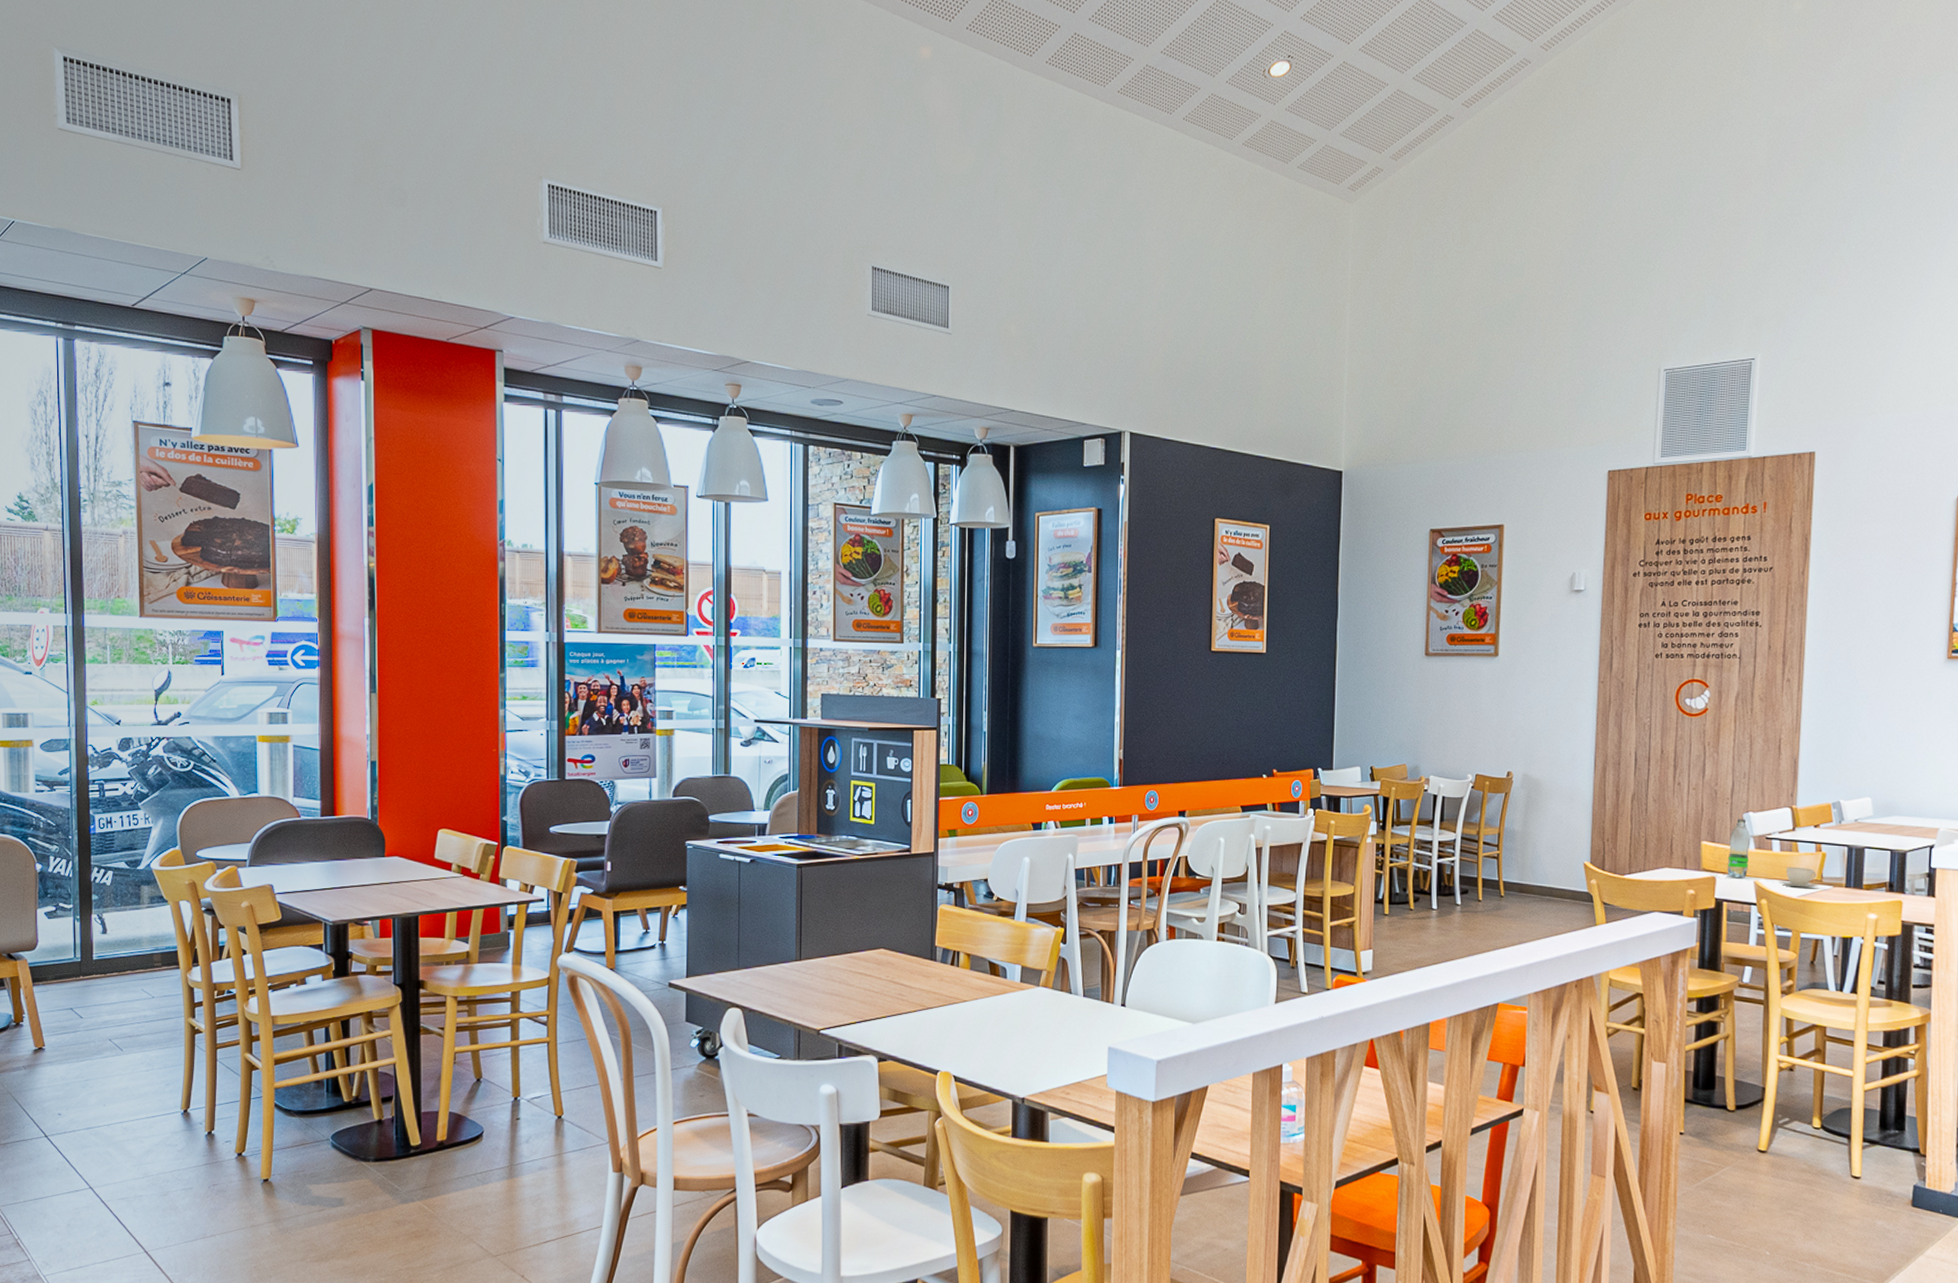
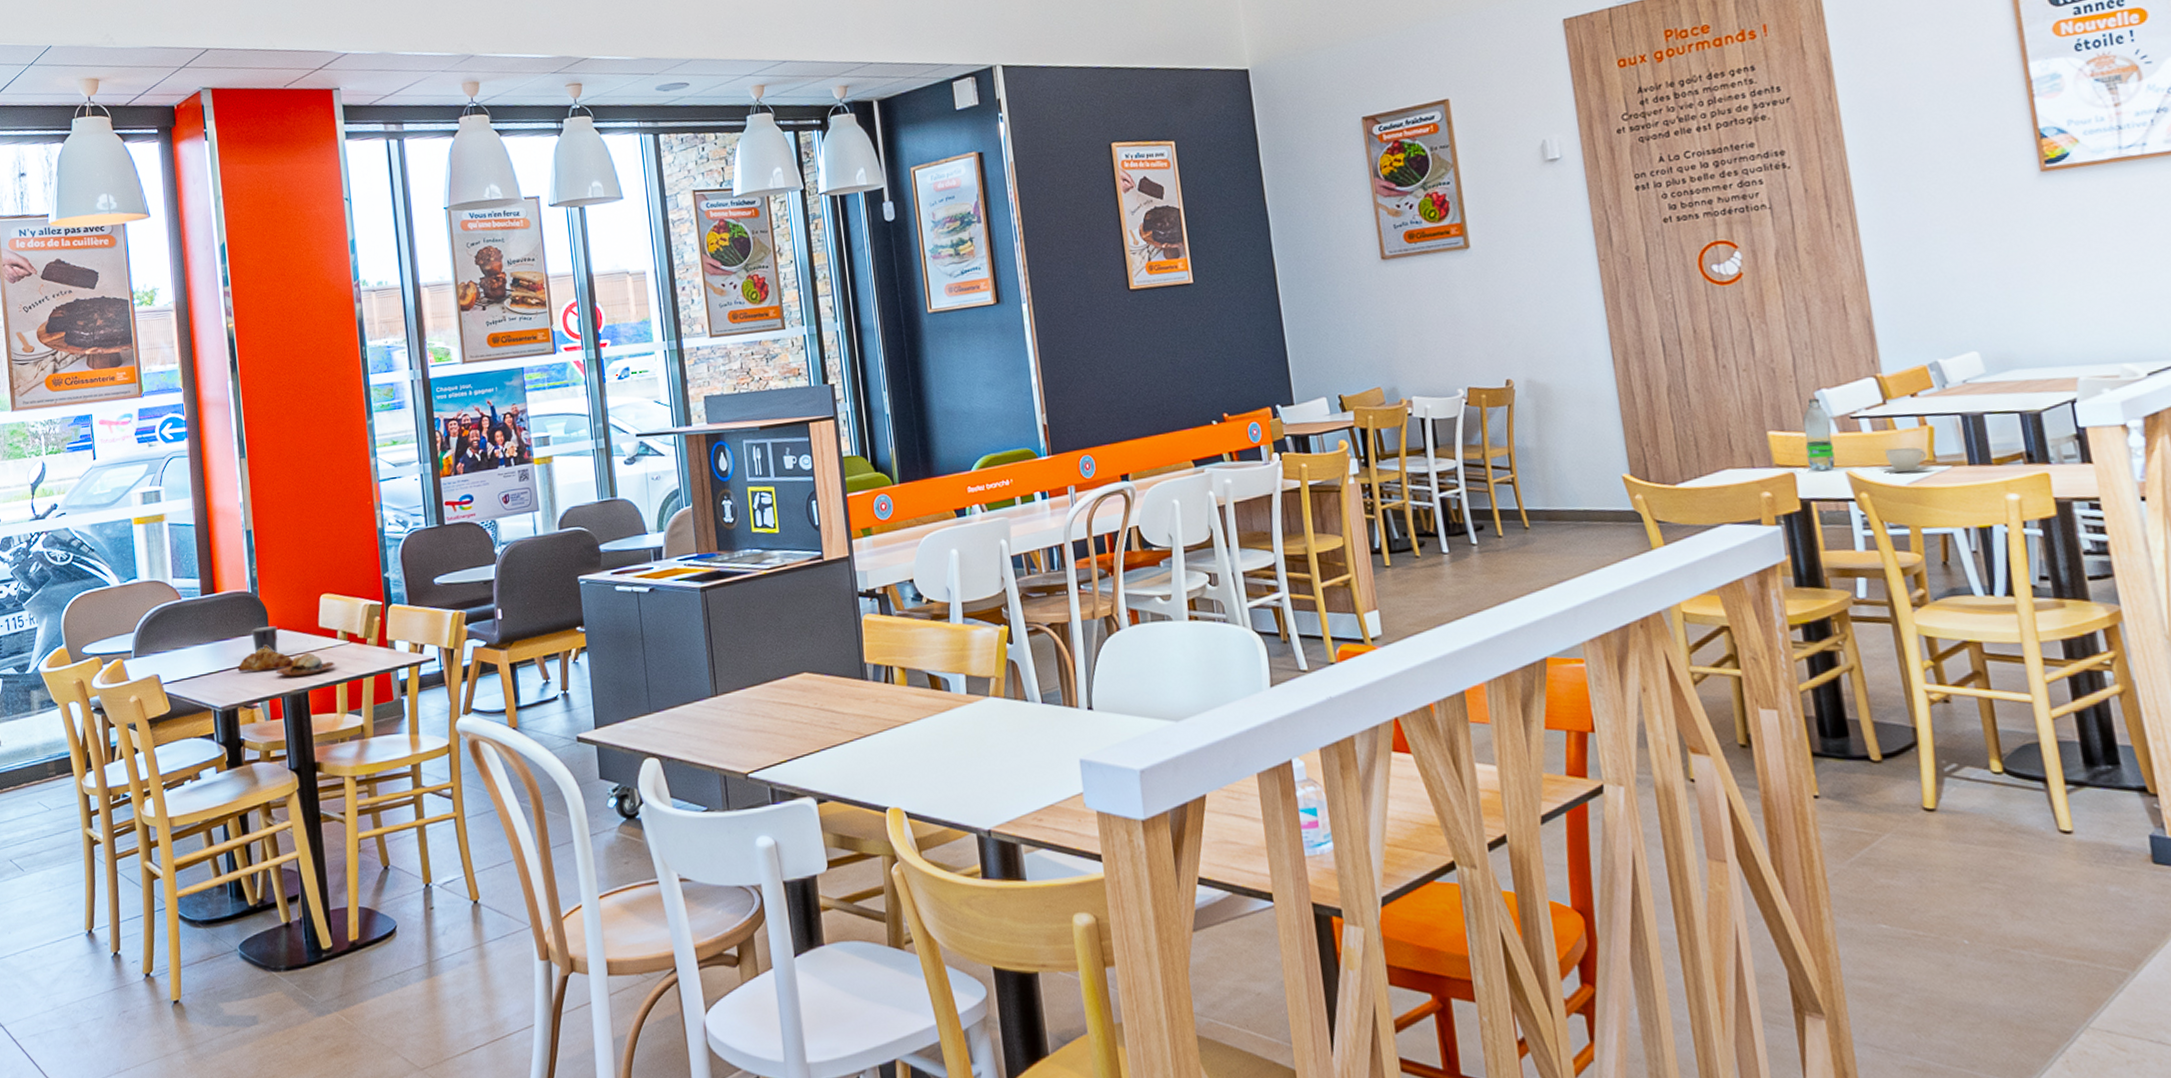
croissant: none [351,869,407,893] -> present [237,645,294,672]
mug: none [368,852,394,877] -> present [251,626,278,653]
sandwich: none [389,880,447,901] -> present [276,652,335,677]

